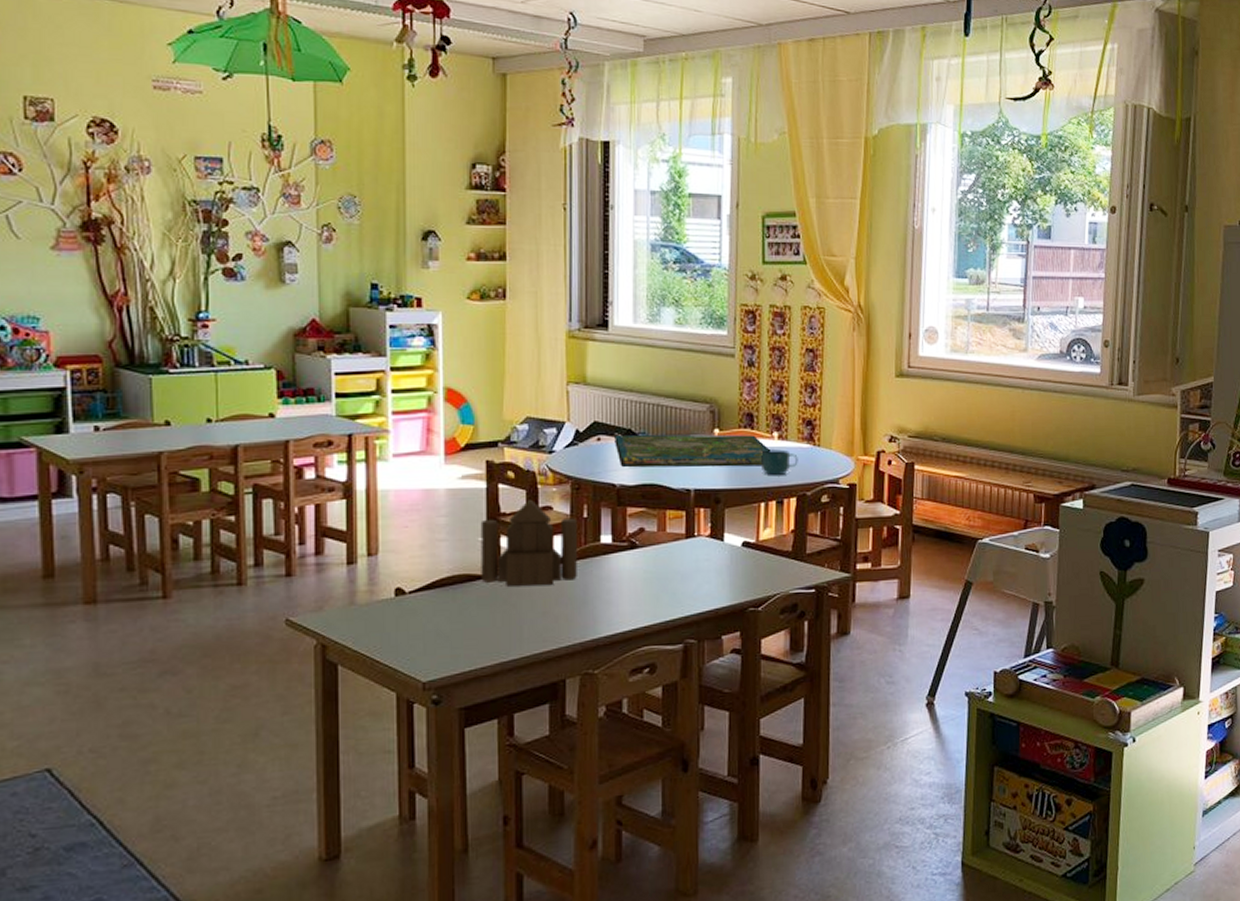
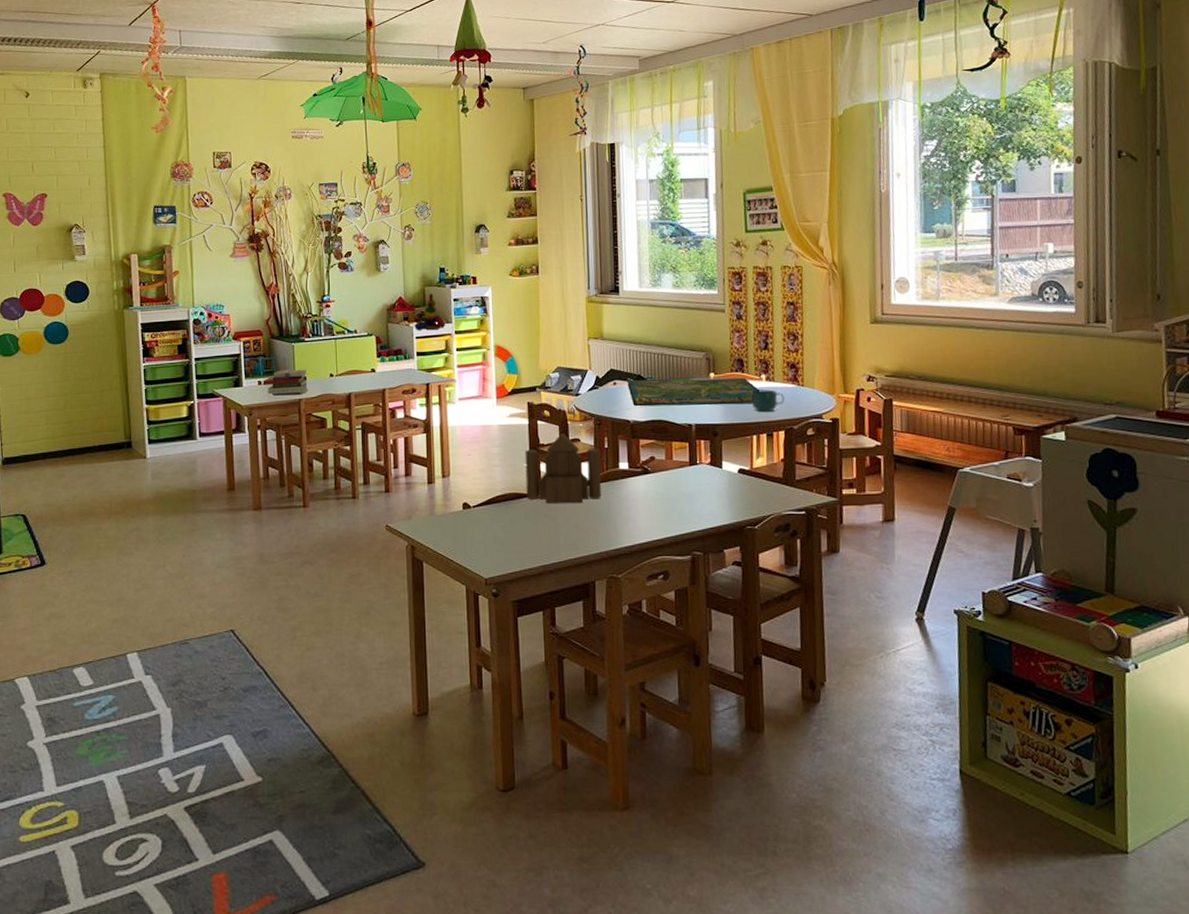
books: none [101,411,174,447] -> present [263,369,309,396]
stacking toy: none [333,316,378,365] -> present [414,293,446,331]

